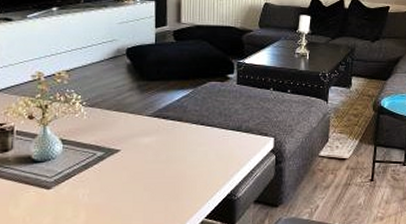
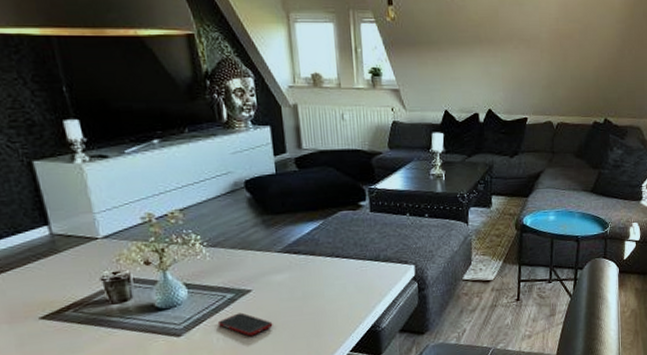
cell phone: none [85,171,136,195] -> present [217,312,273,336]

